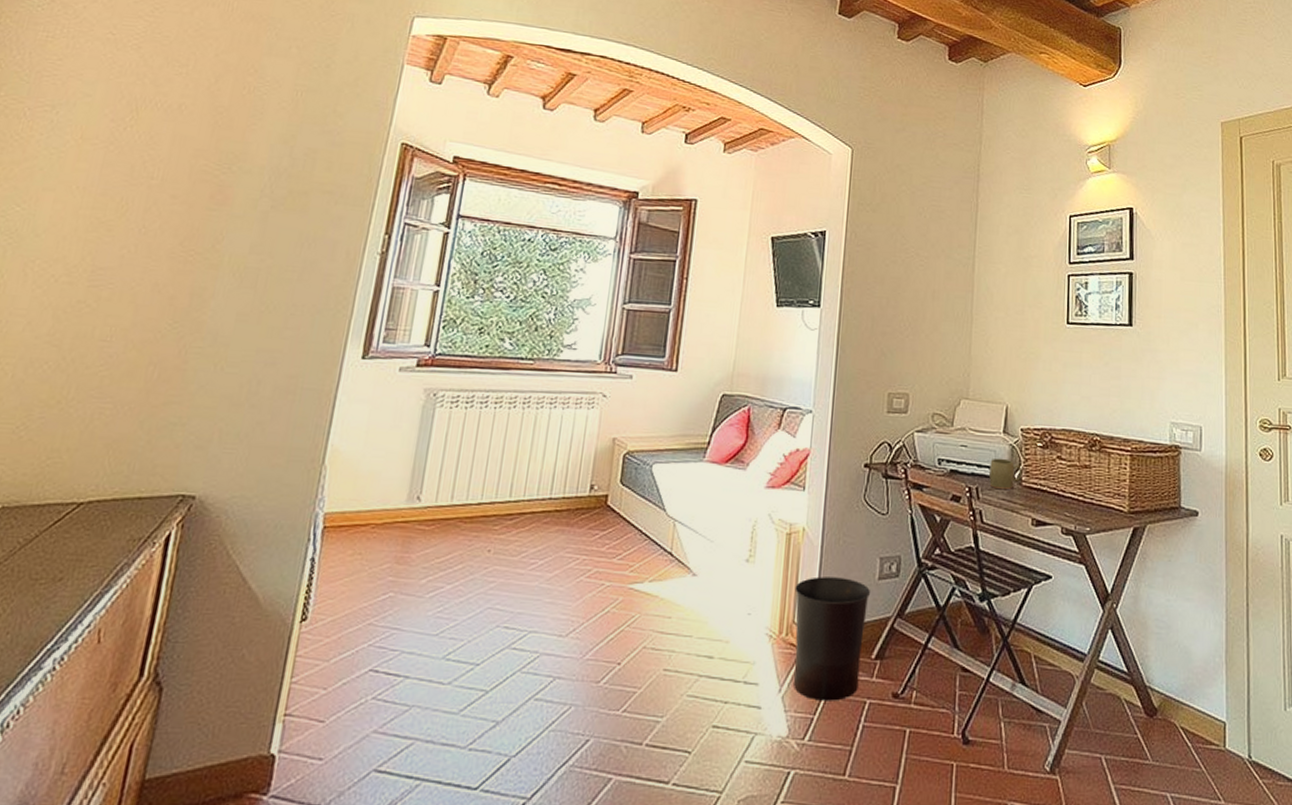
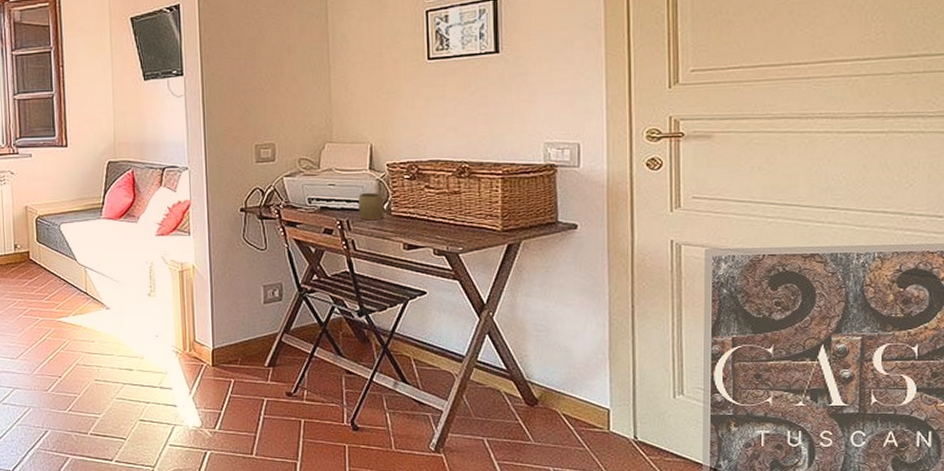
waste bin: present [793,576,870,701] -> none [192,304,257,400]

